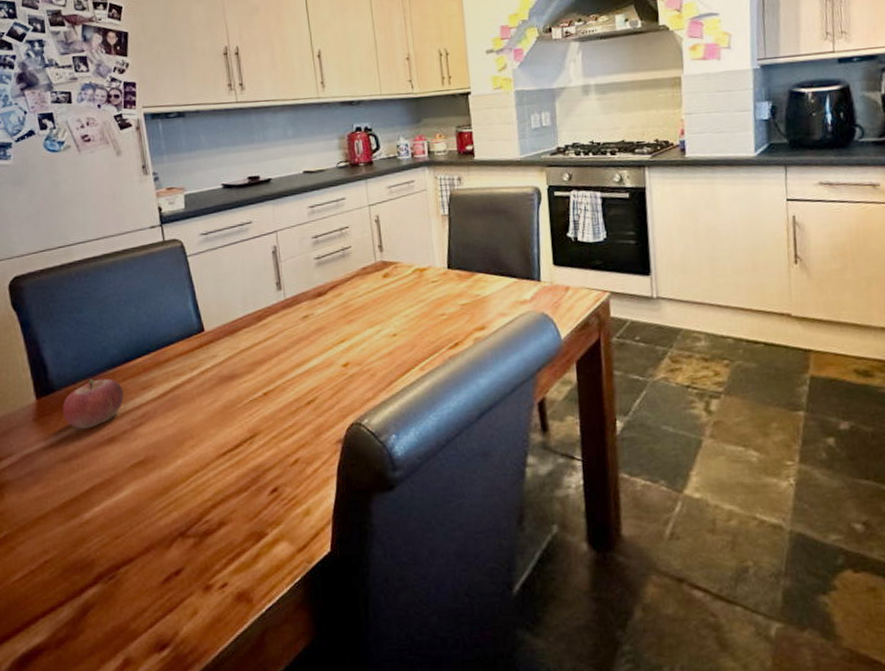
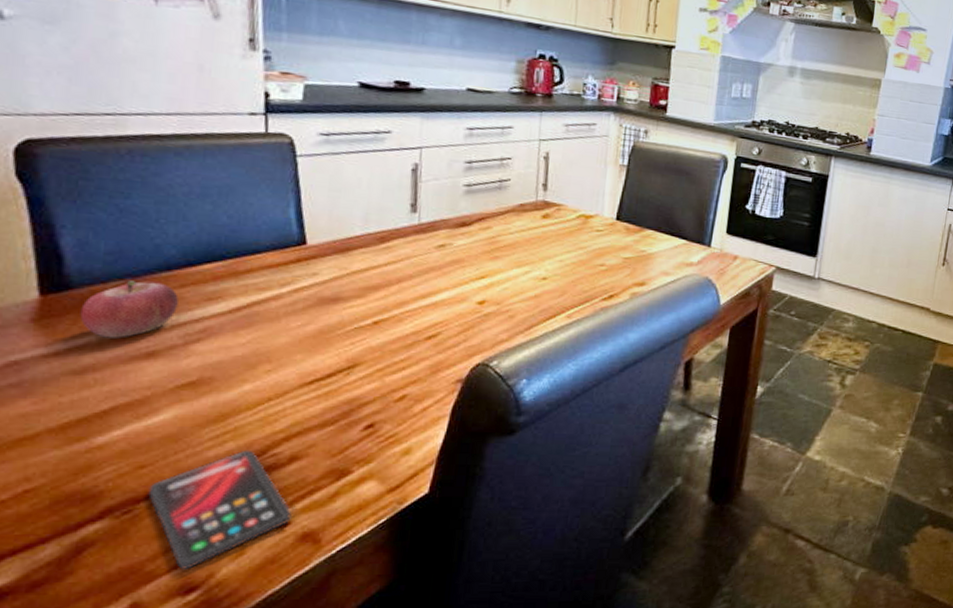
smartphone: none [124,518,227,628] -> present [148,449,292,569]

